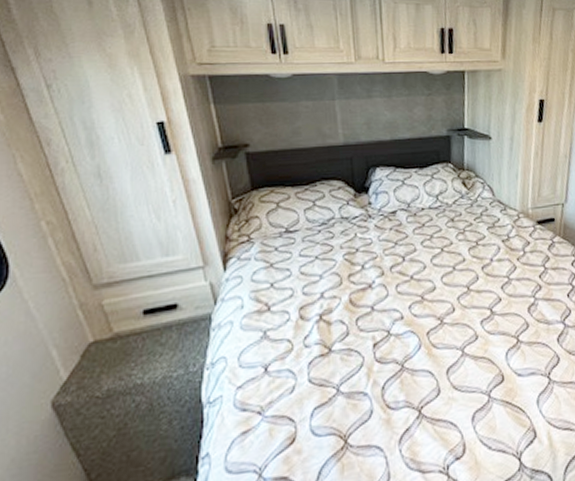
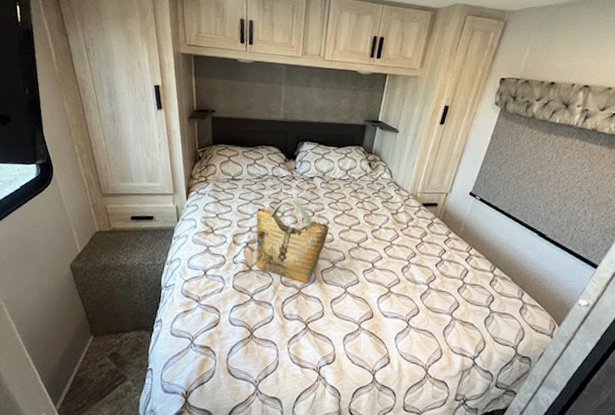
grocery bag: none [327,242,428,355] -> present [255,197,329,284]

